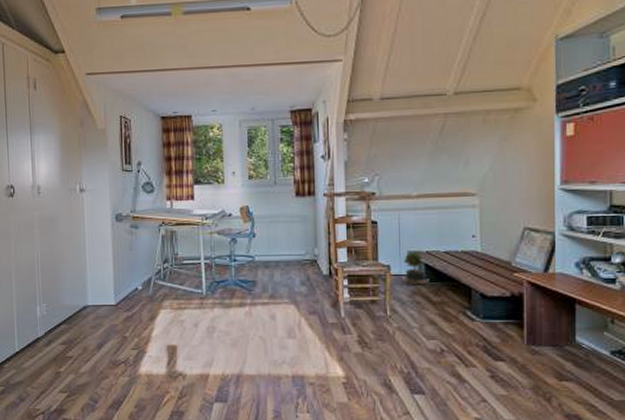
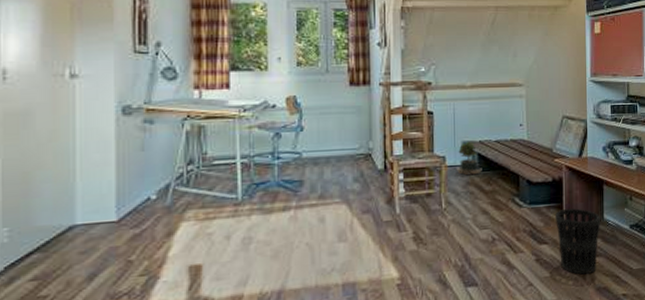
wastebasket: none [514,327,571,398] -> present [556,208,600,275]

